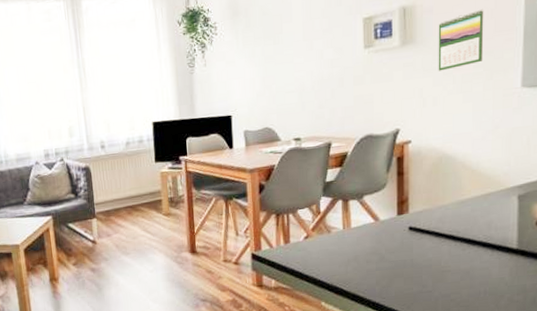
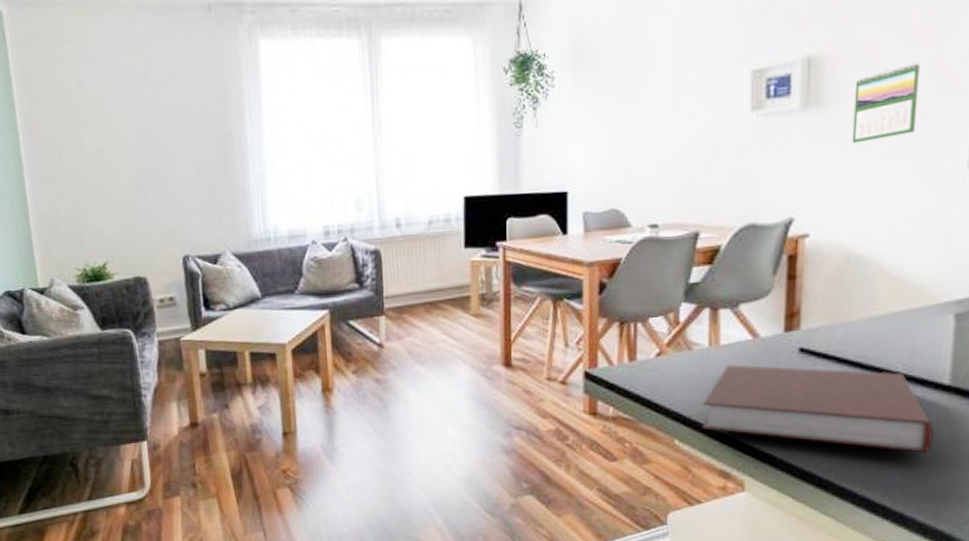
notebook: none [341,241,508,301] -> present [702,365,934,453]

